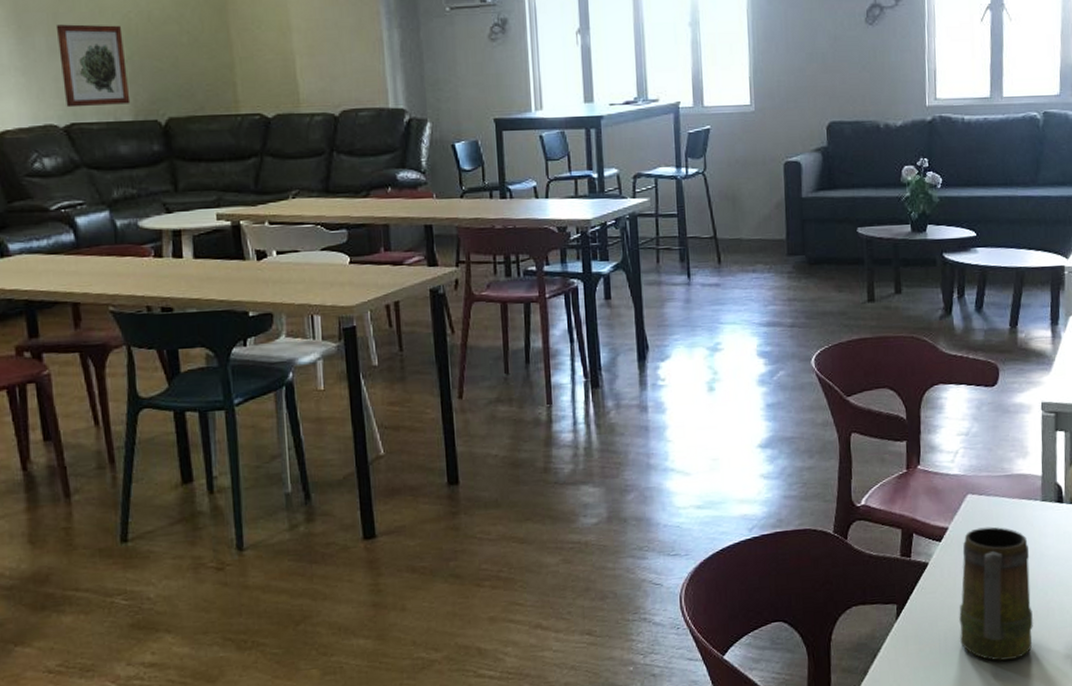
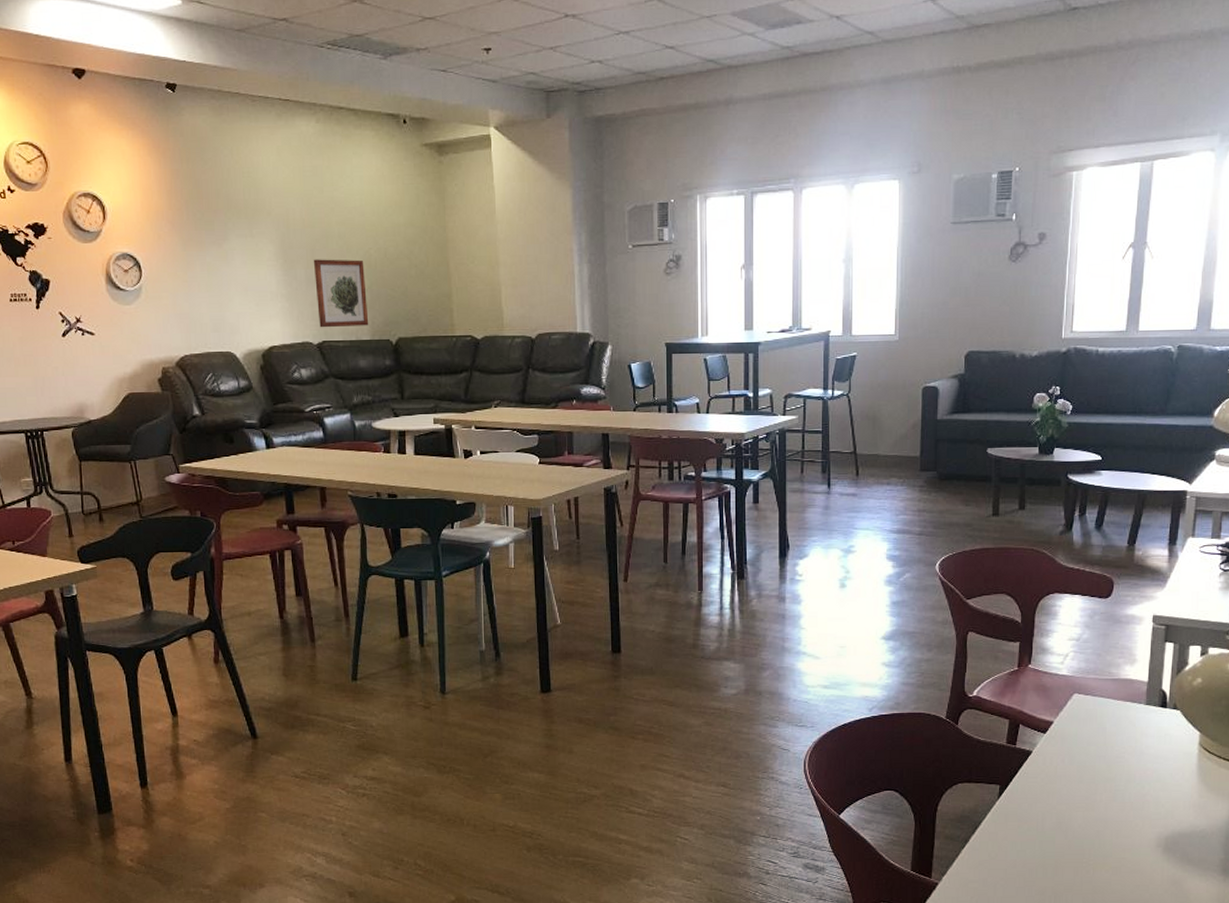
mug: present [959,526,1033,661] -> none [1057,724,1130,843]

